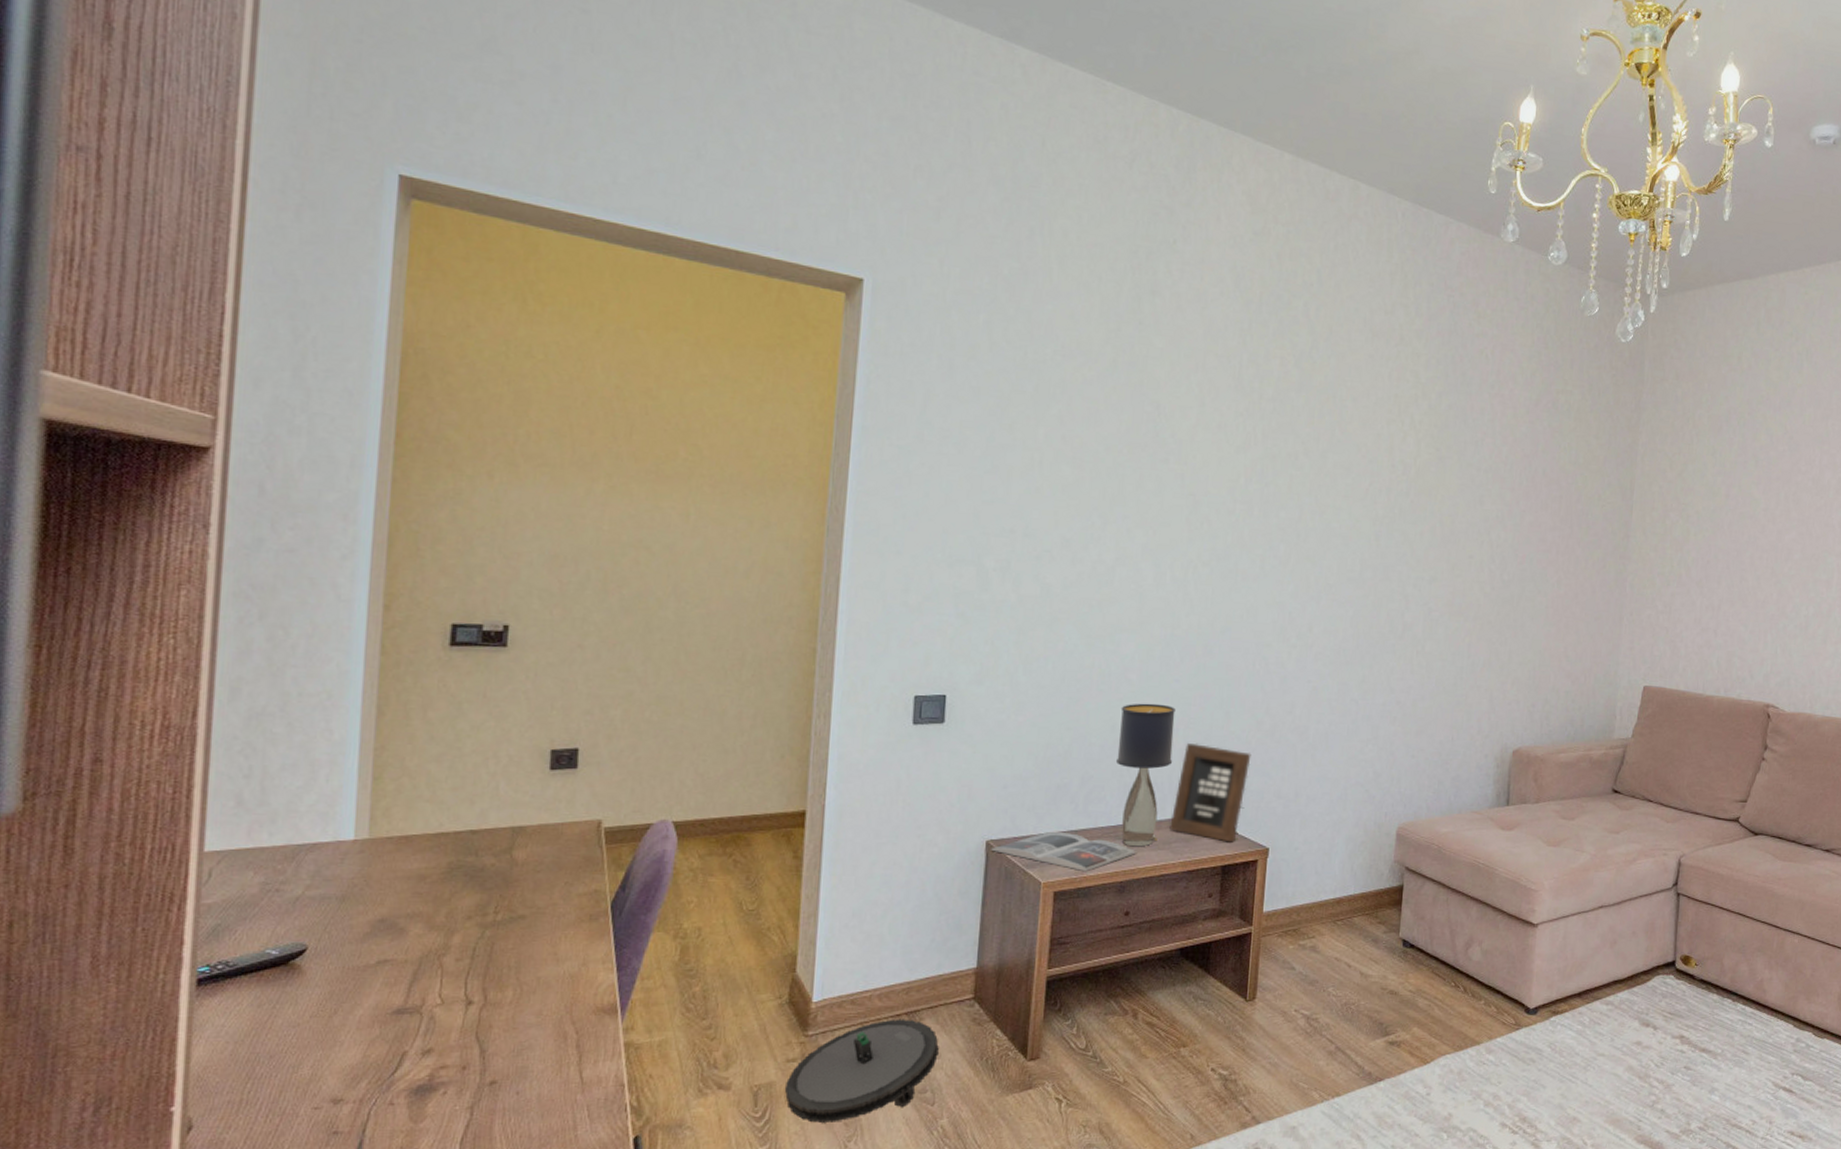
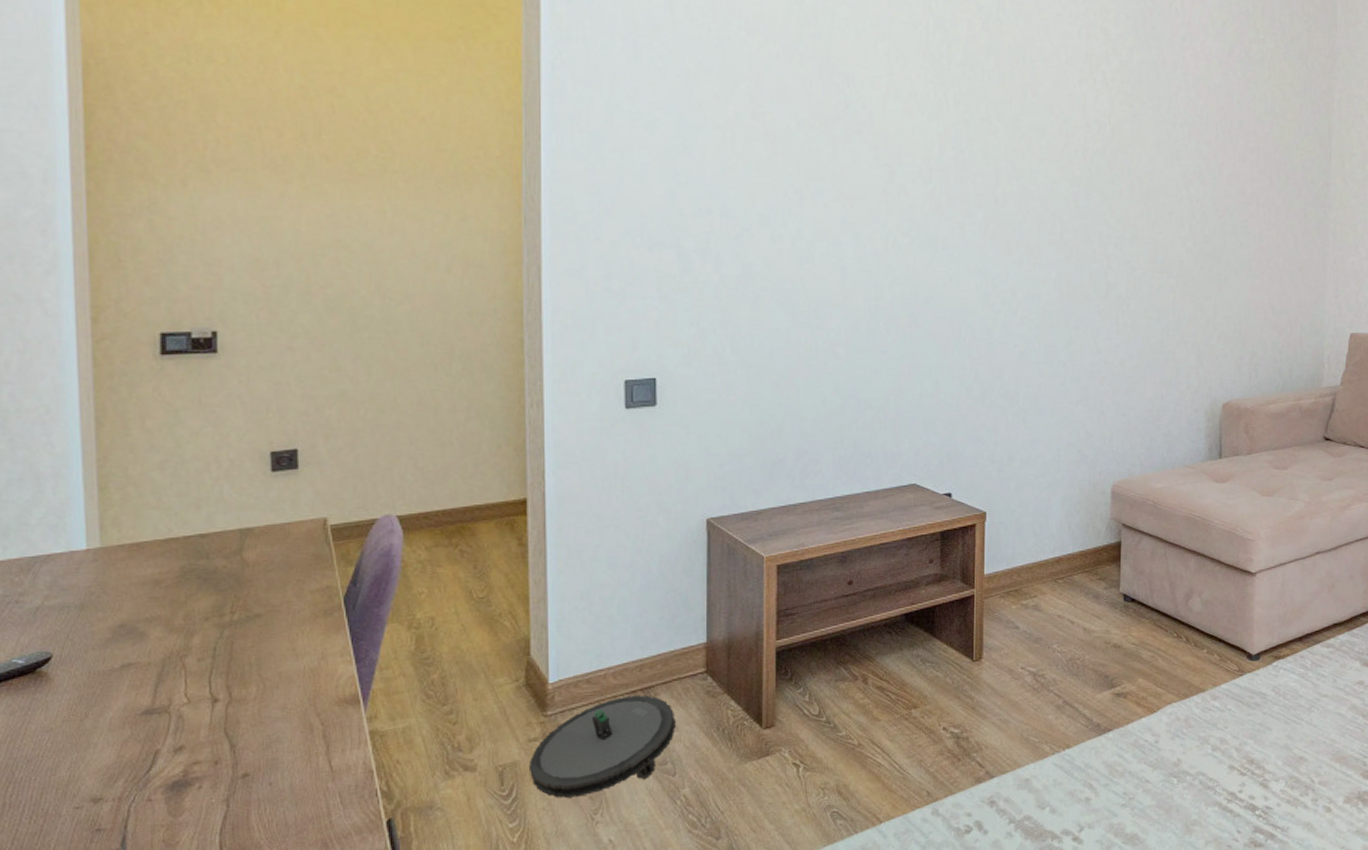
magazine: present [991,831,1136,872] -> none [712,506,855,545]
table lamp: present [1117,703,1176,847] -> none [830,376,886,518]
picture frame: present [1169,743,1251,842] -> none [887,412,963,508]

